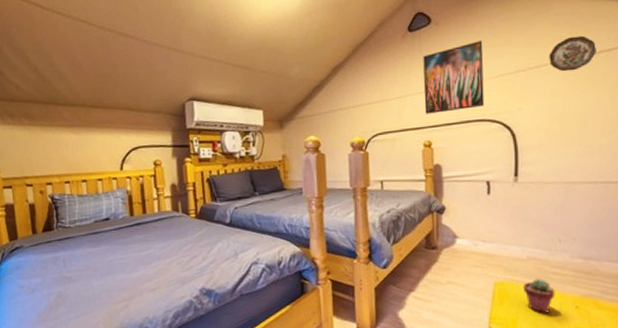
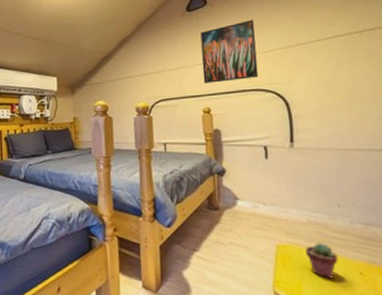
decorative plate: present [548,35,596,72] -> none [315,16,360,48]

